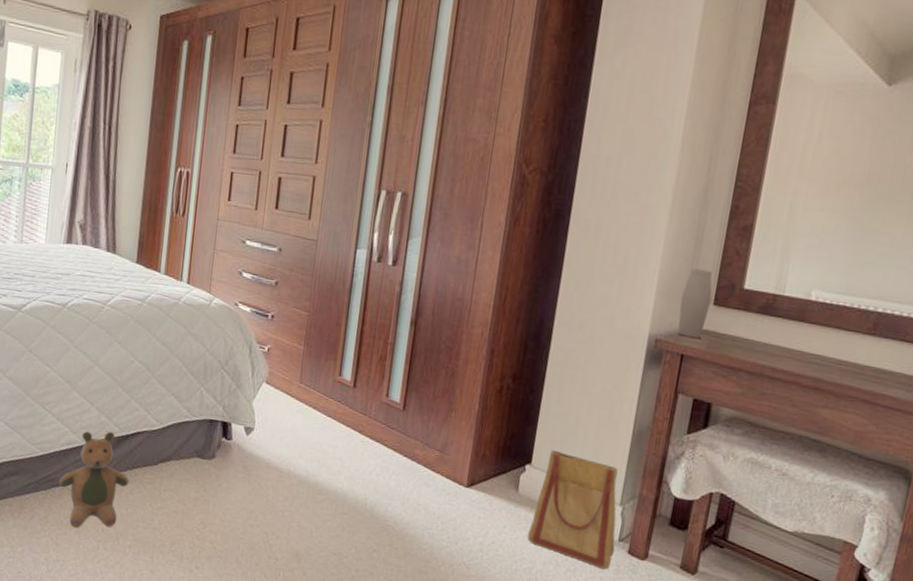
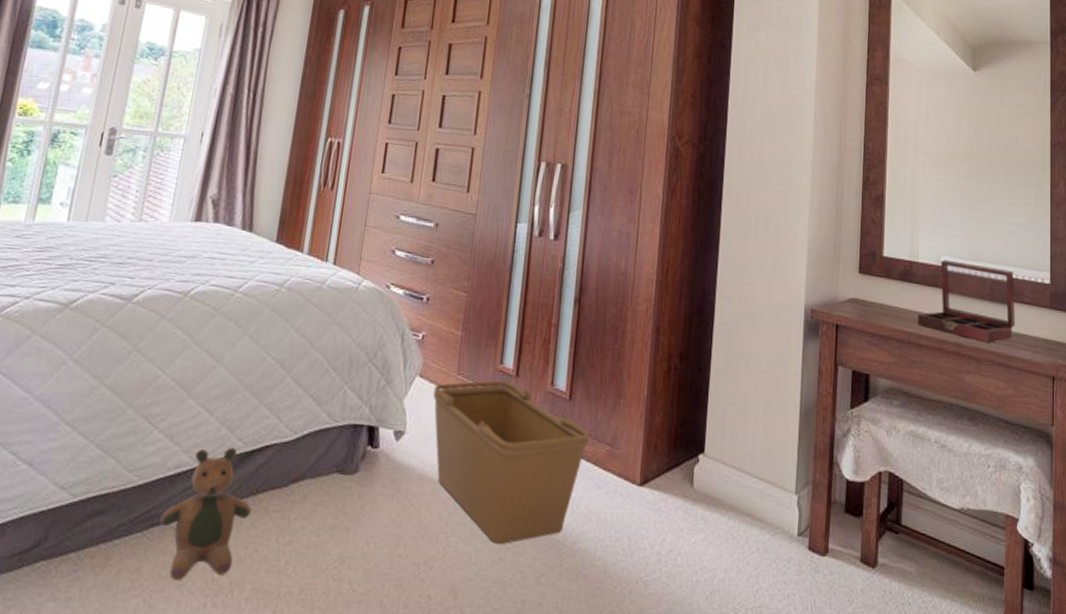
bicycle basket: none [278,389,421,524] -> present [433,380,589,544]
shopping bag: present [527,449,618,570] -> none [706,435,796,572]
vase: present [677,268,713,338] -> none [829,237,857,307]
jewelry box: none [773,293,899,379] -> present [917,259,1015,343]

